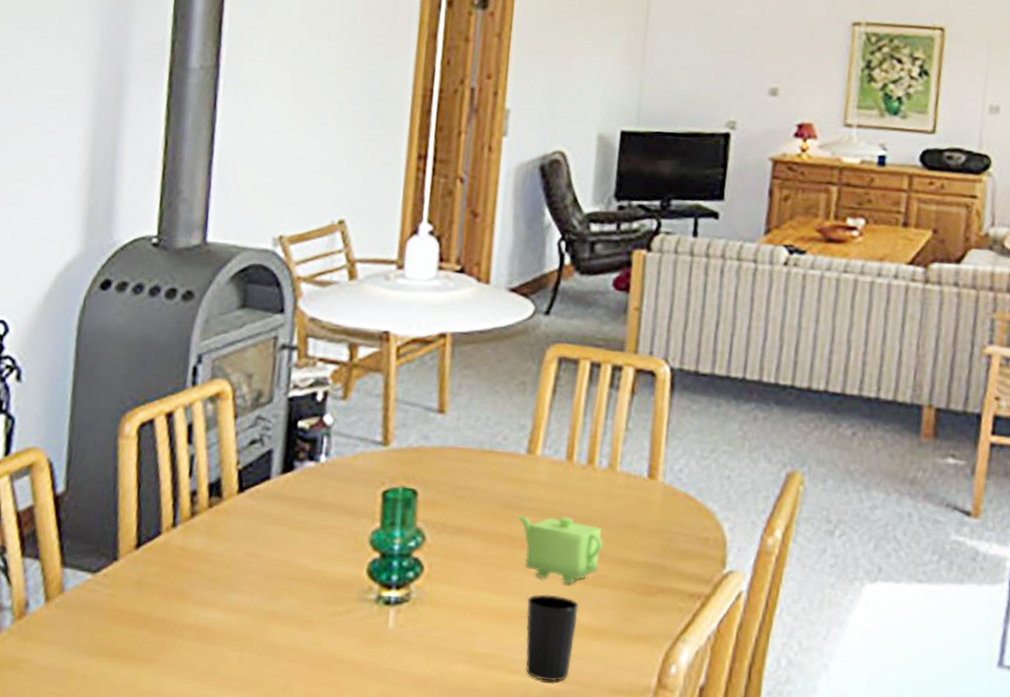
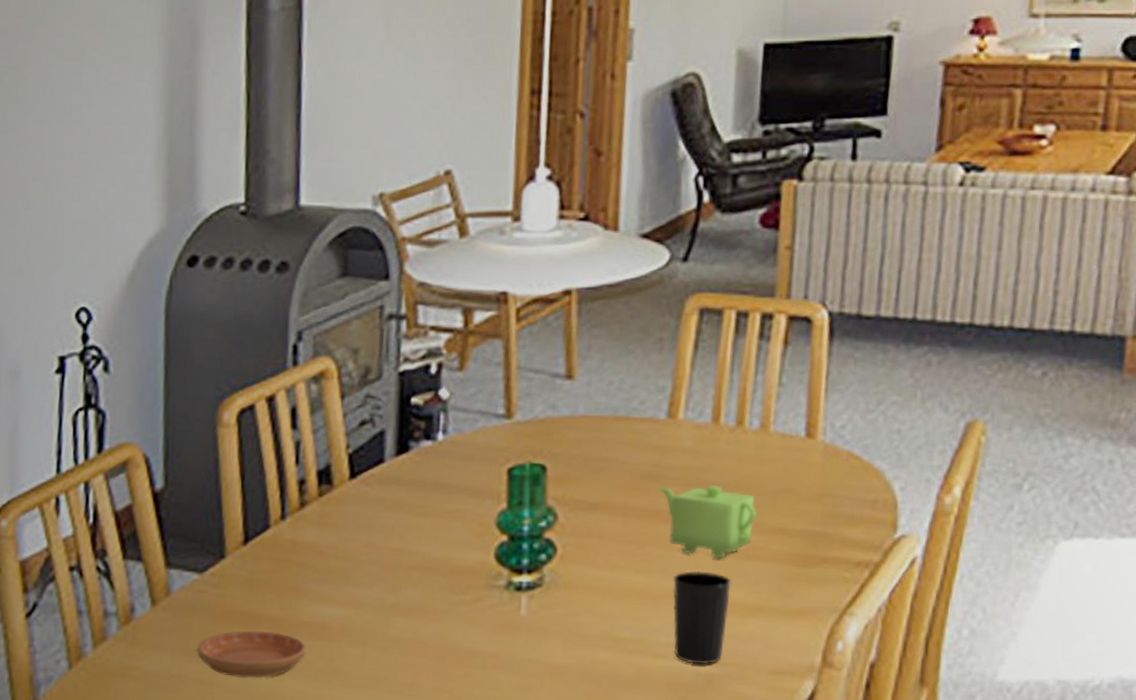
saucer: none [86,630,190,676] -> present [197,630,307,678]

